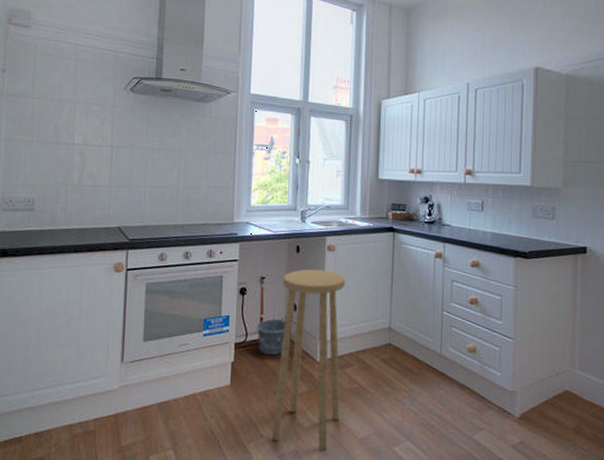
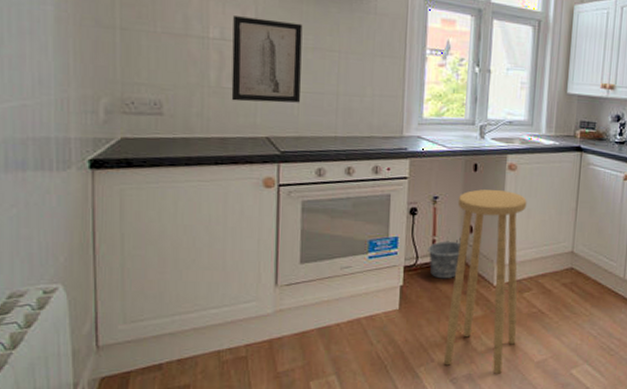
wall art: none [90,125,150,197] -> present [231,16,303,103]

